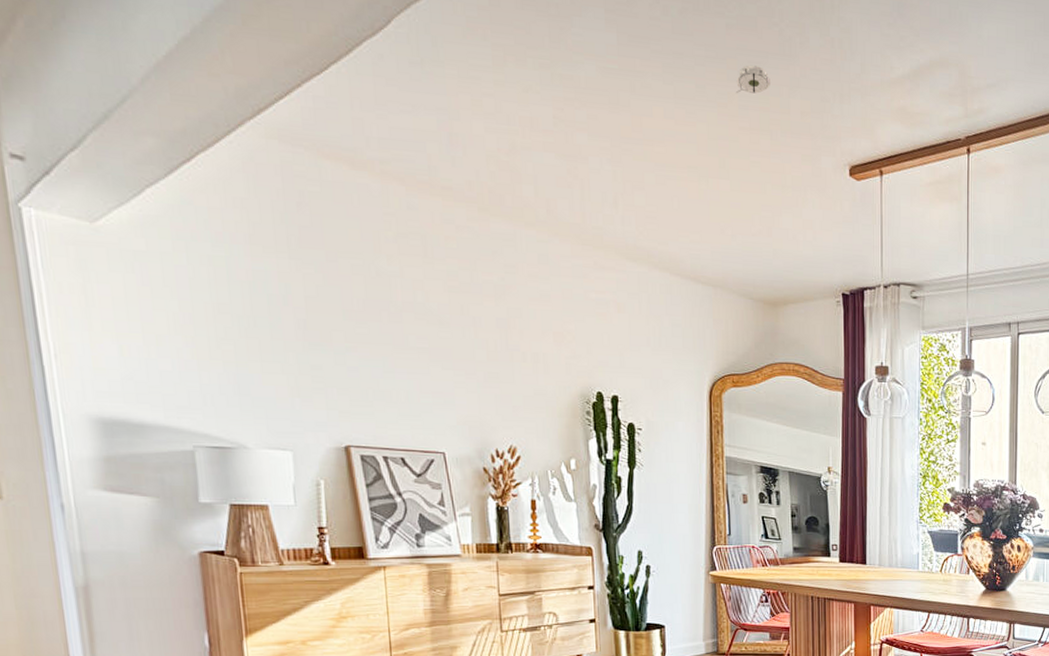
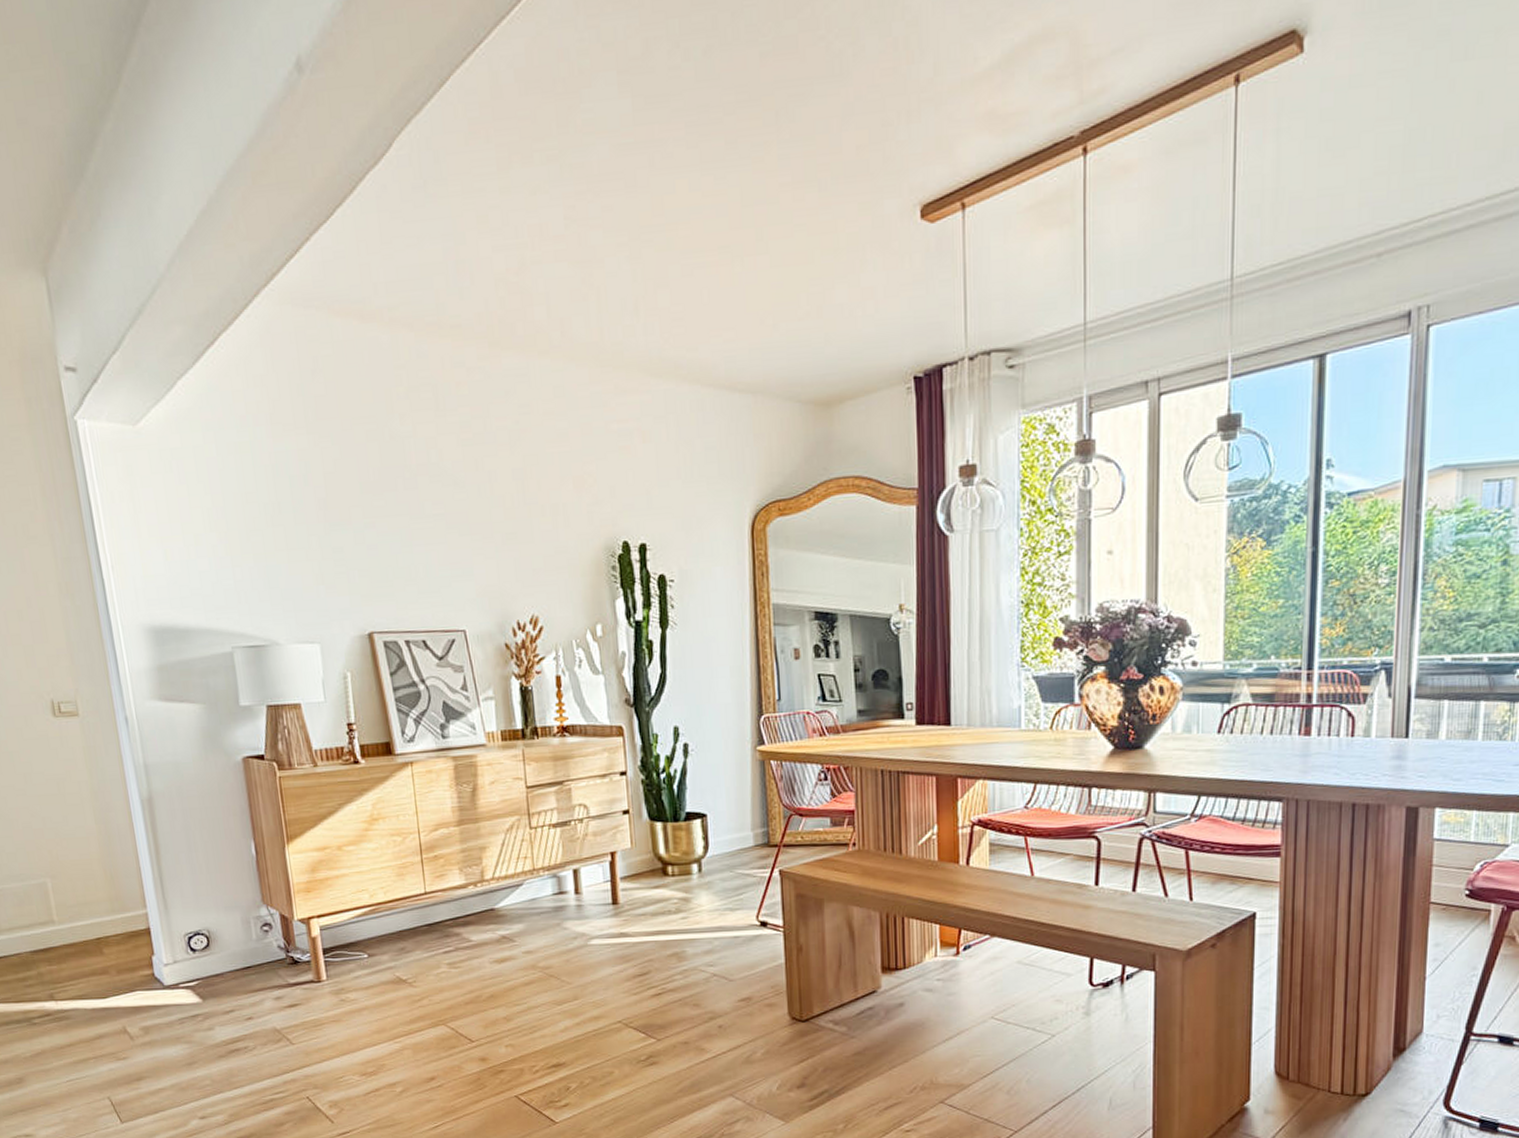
smoke detector: present [736,65,770,94] -> none [774,98,817,140]

